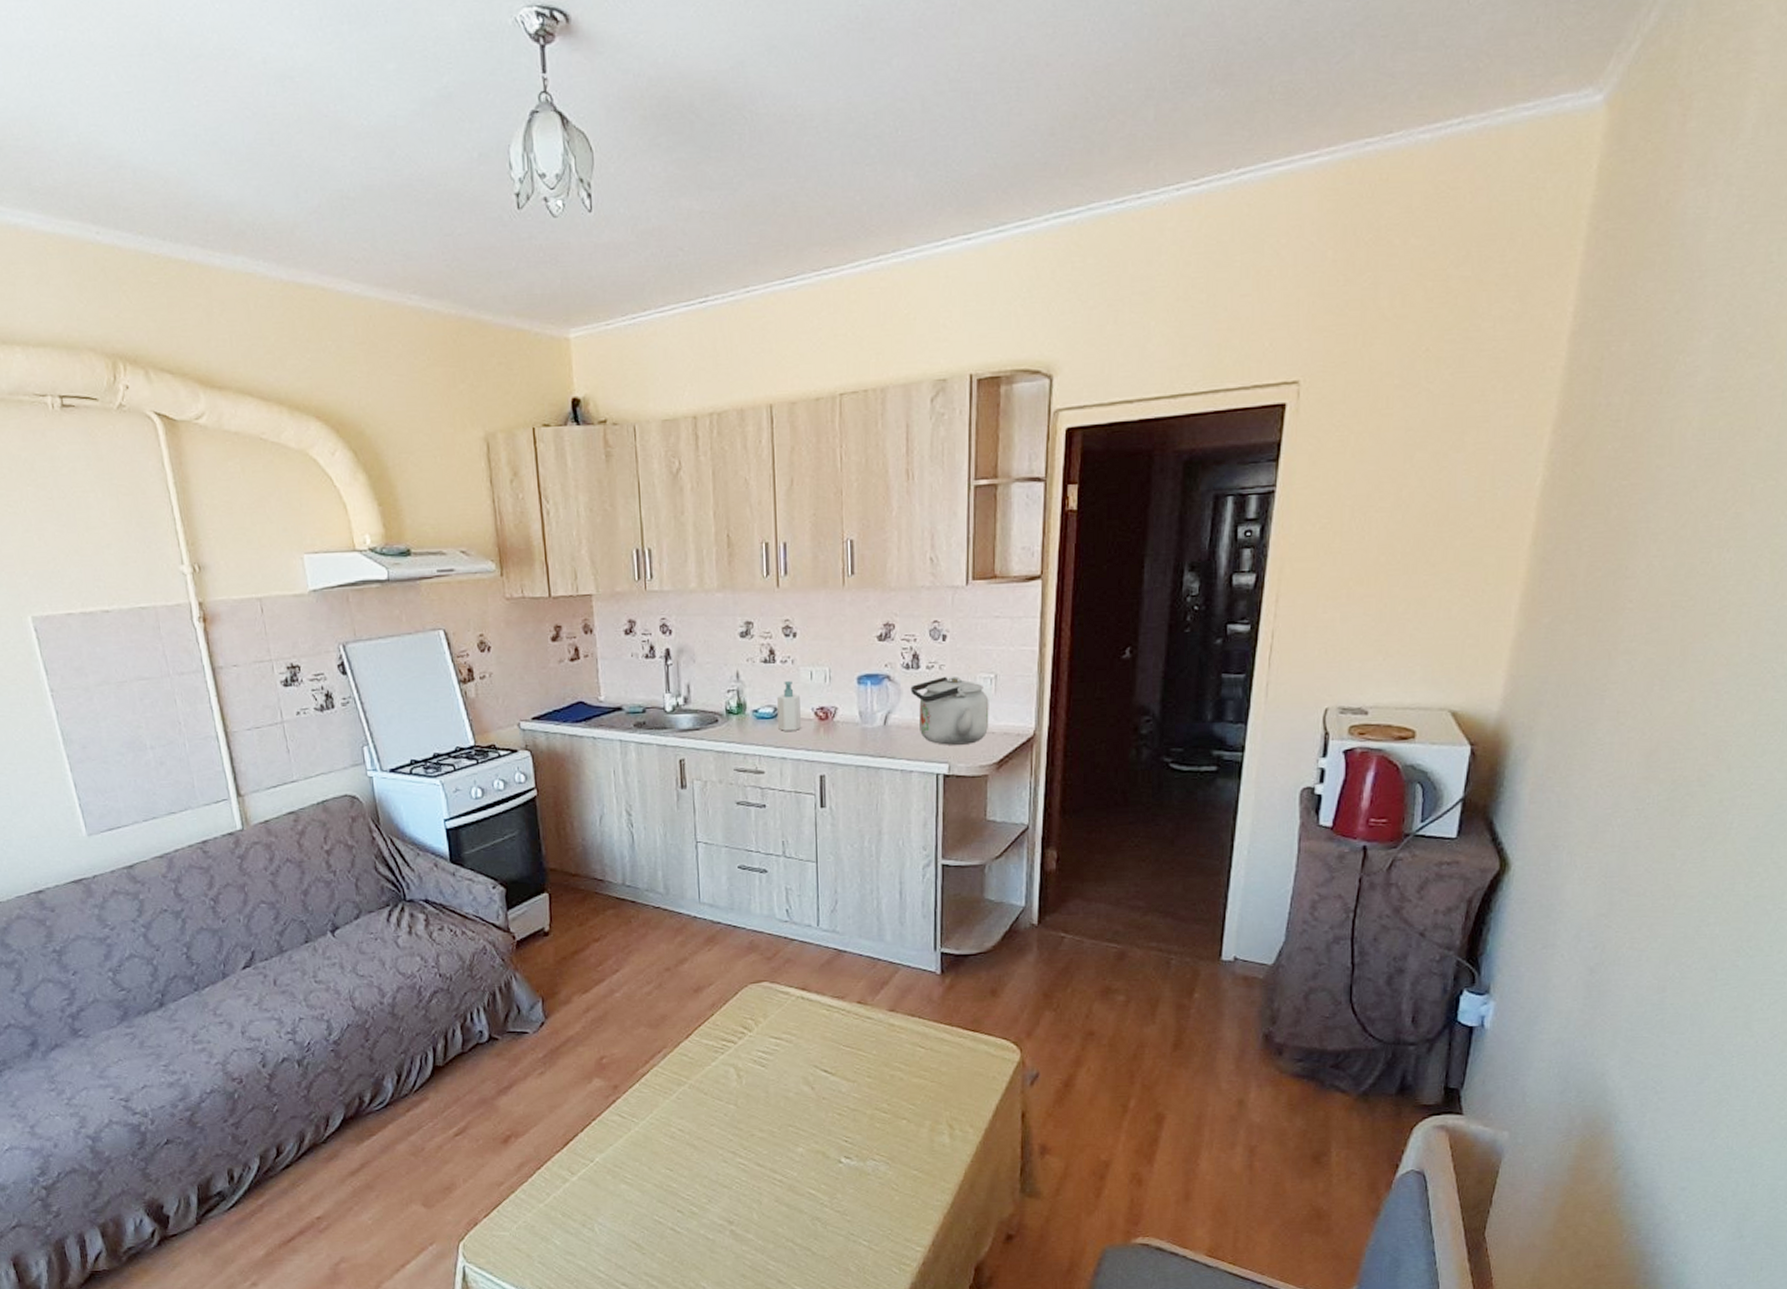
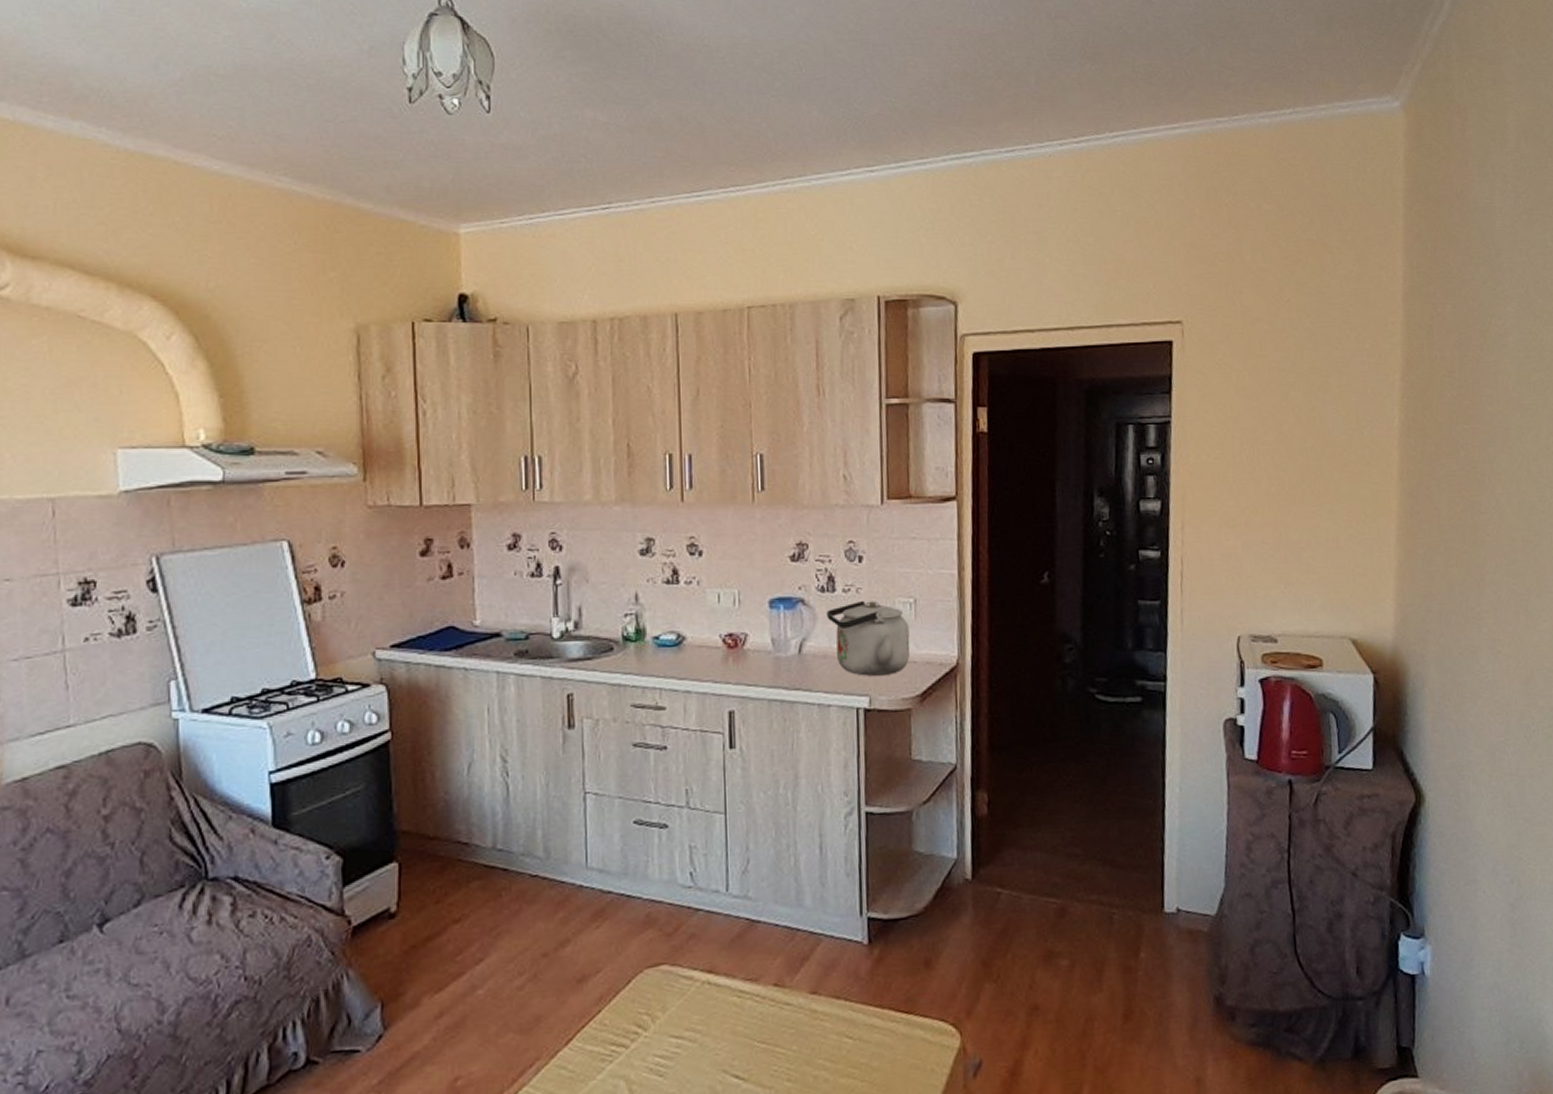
soap bottle: present [777,681,801,731] -> none [681,604,707,661]

